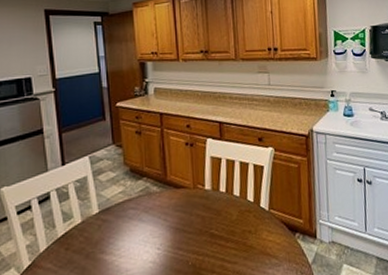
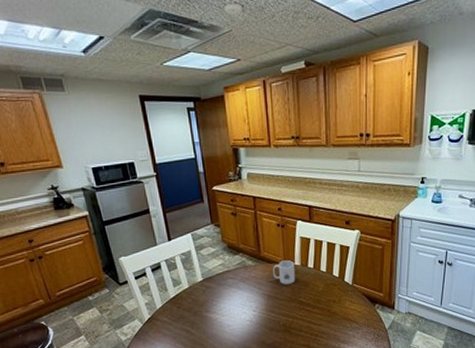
mug: none [180,184,206,214] -> present [272,260,296,284]

